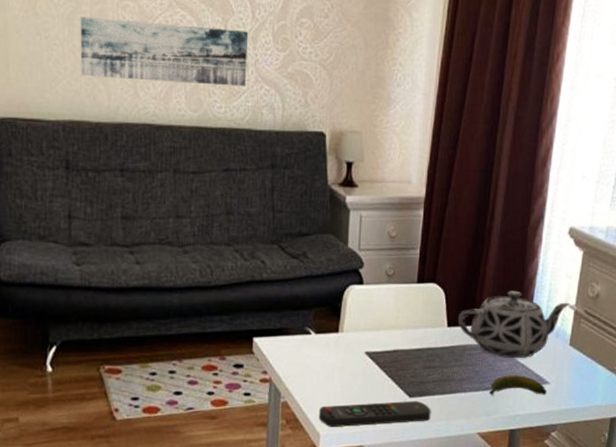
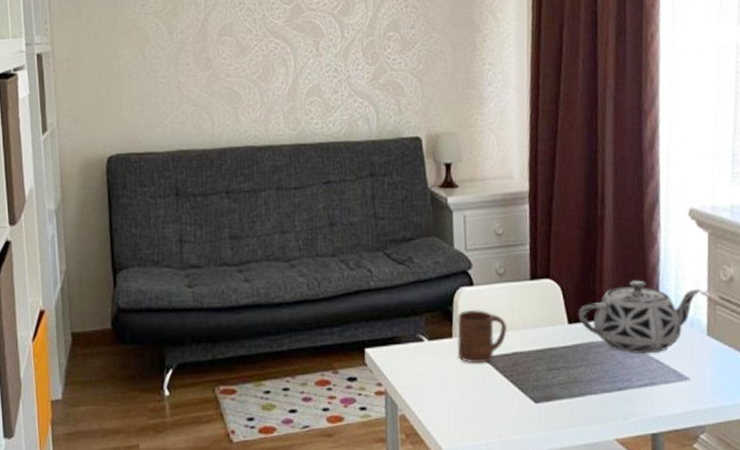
wall art: present [80,17,249,87] -> none [183,50,341,109]
remote control: present [318,400,431,428] -> none [439,406,561,441]
cup: none [342,308,392,358] -> present [456,310,508,364]
banana: present [489,375,546,396] -> none [622,372,688,397]

